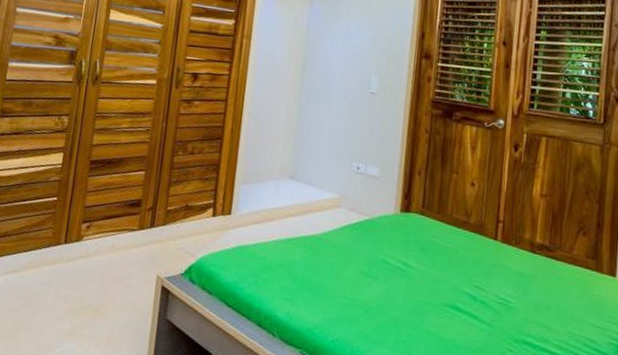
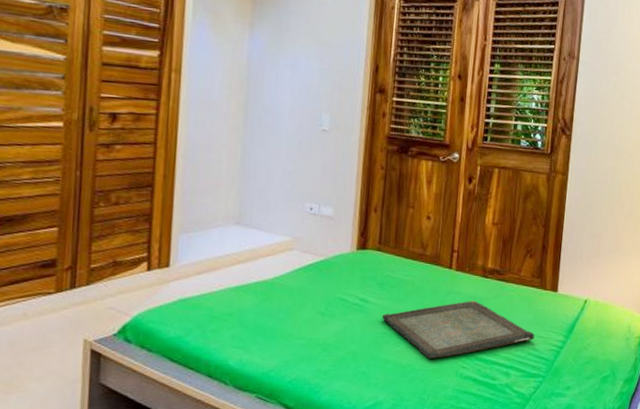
serving tray: none [424,276,590,337] -> present [382,300,535,359]

